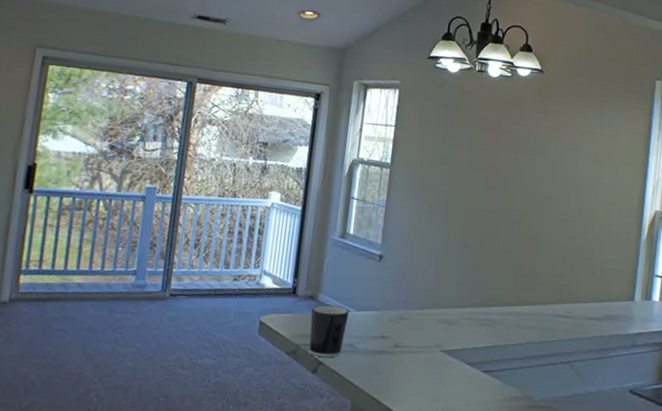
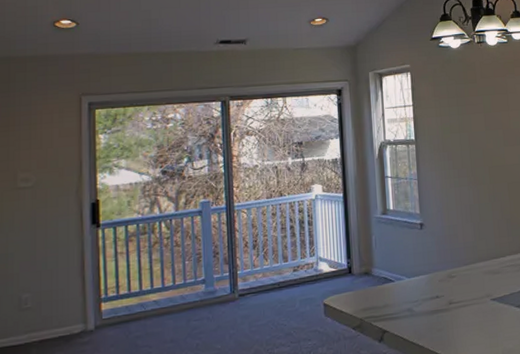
mug: present [309,305,349,358] -> none [368,276,403,327]

